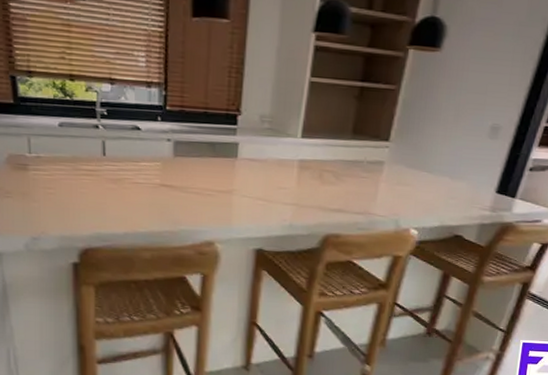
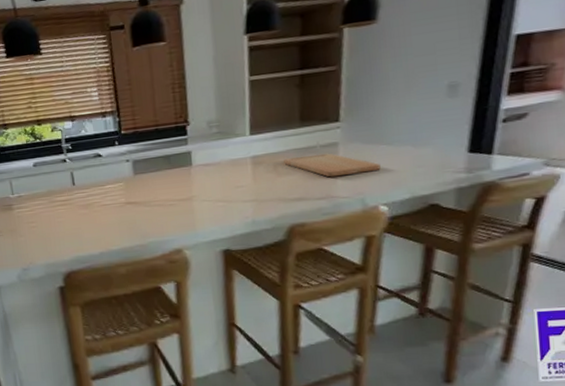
cutting board: none [330,168,419,196] -> present [284,153,381,178]

